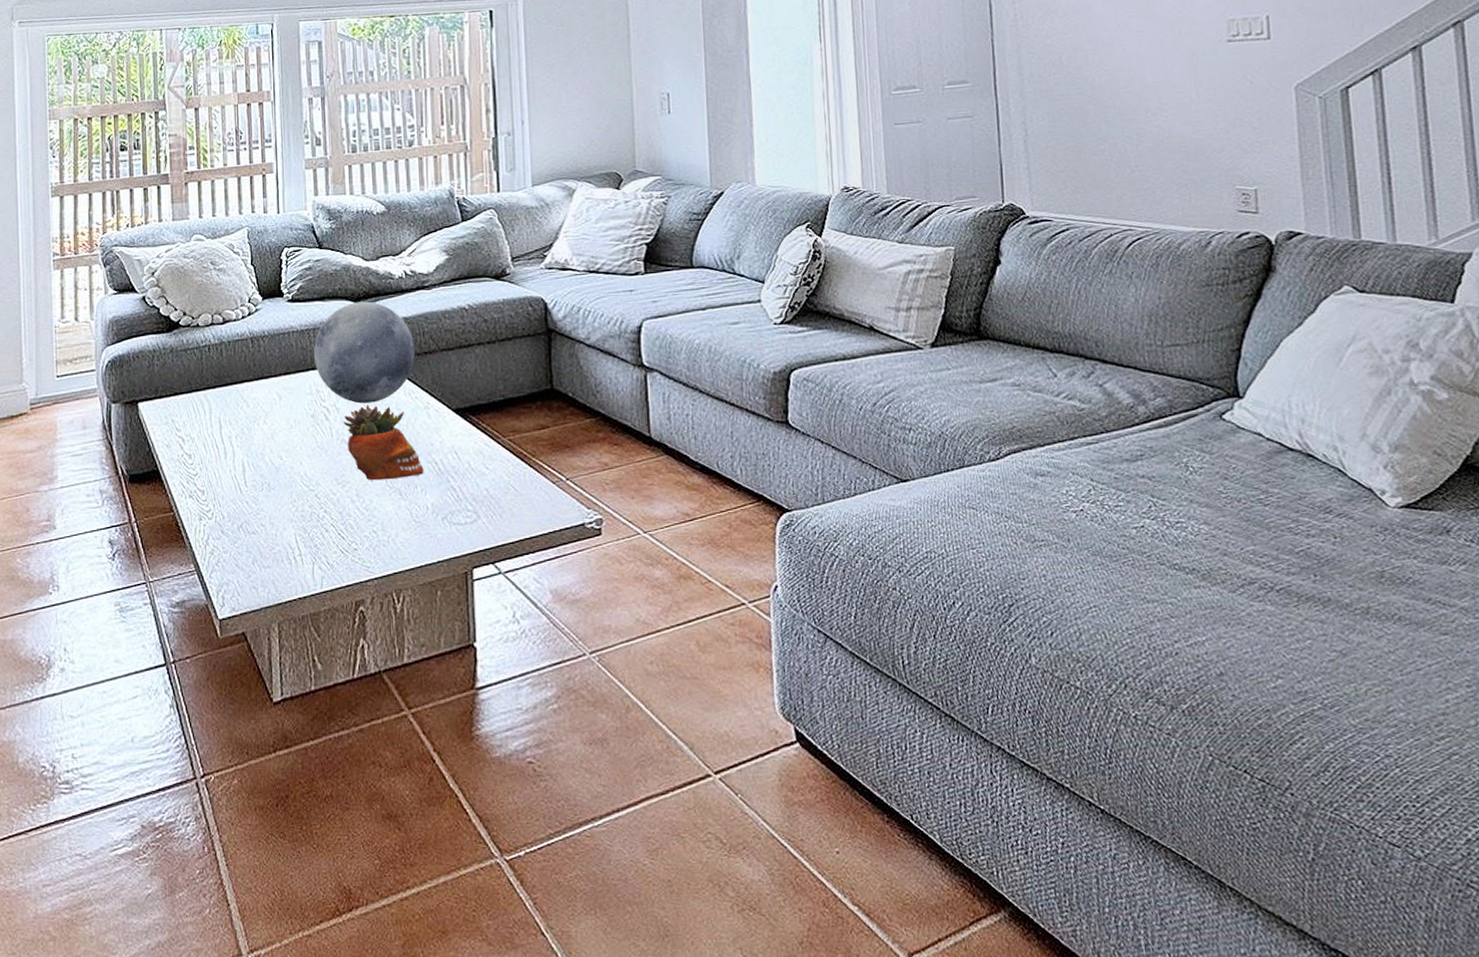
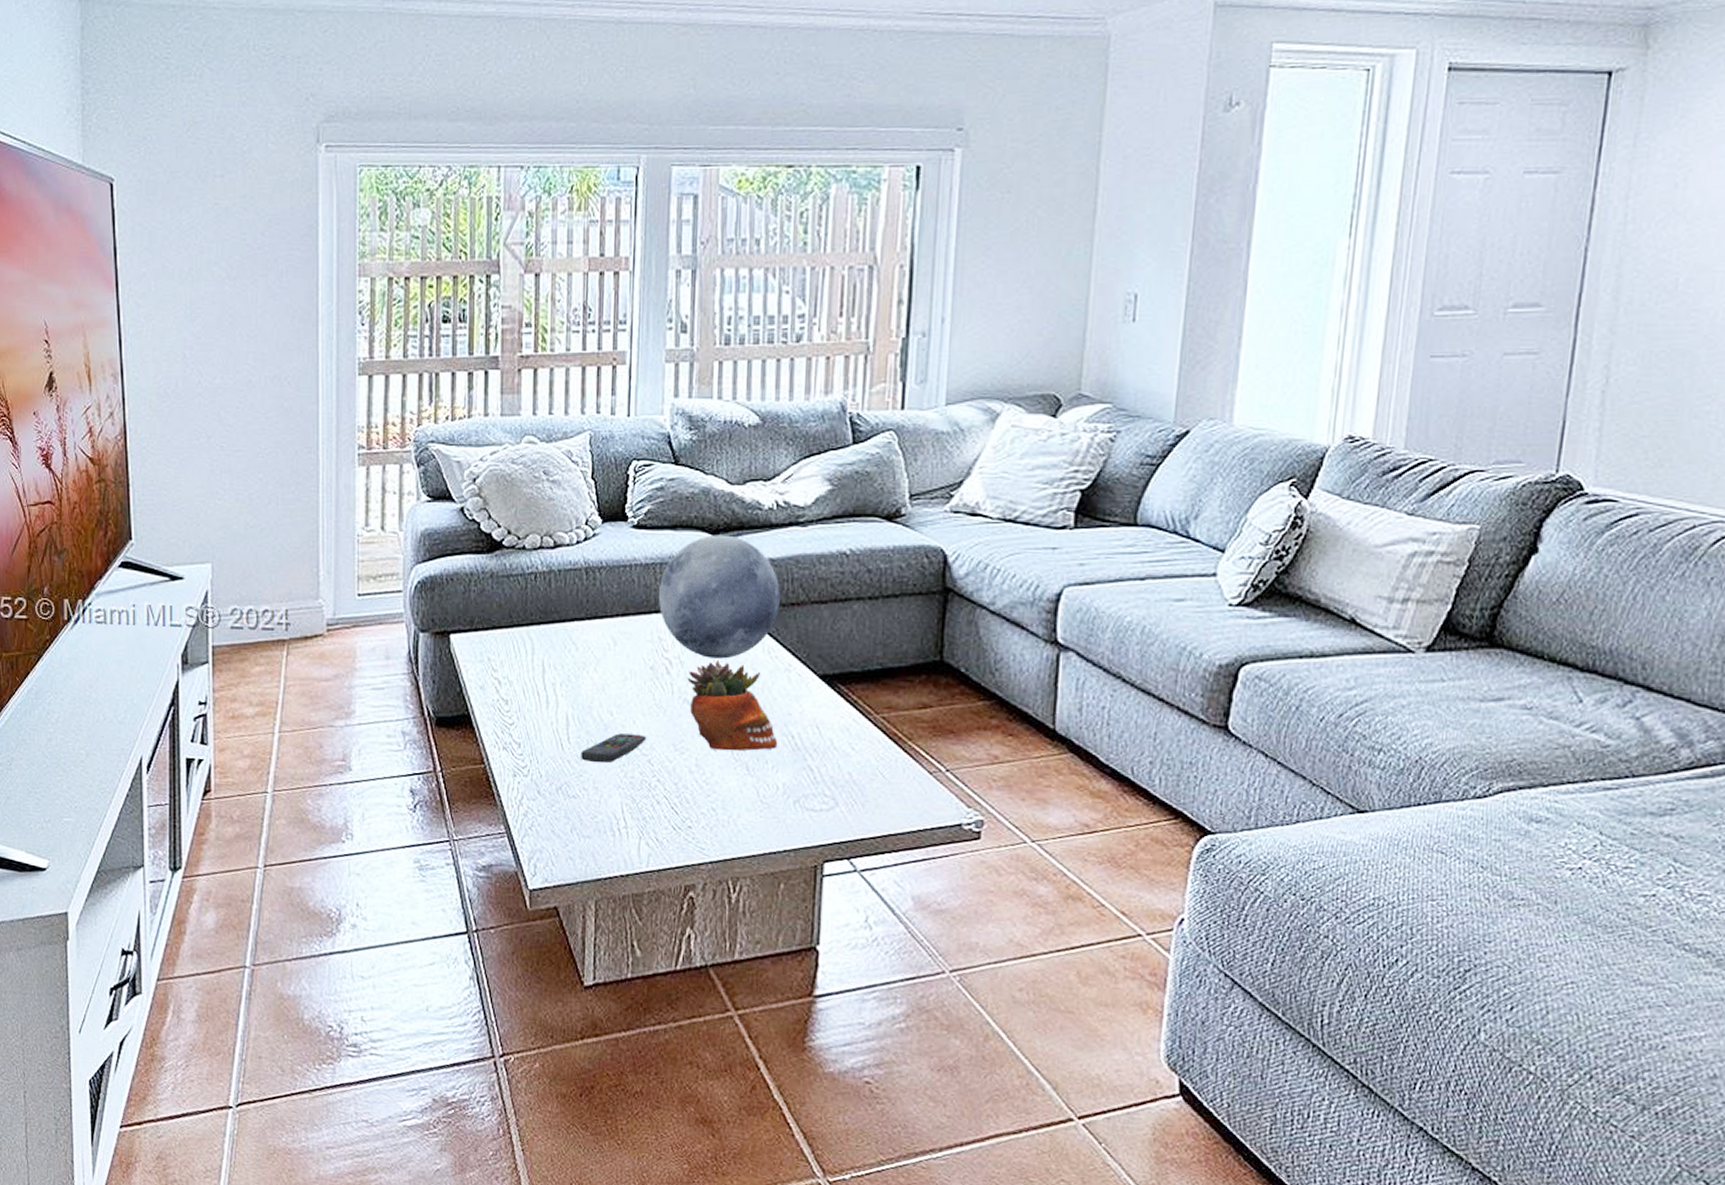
remote control: none [257,473,312,502] -> present [581,733,646,763]

